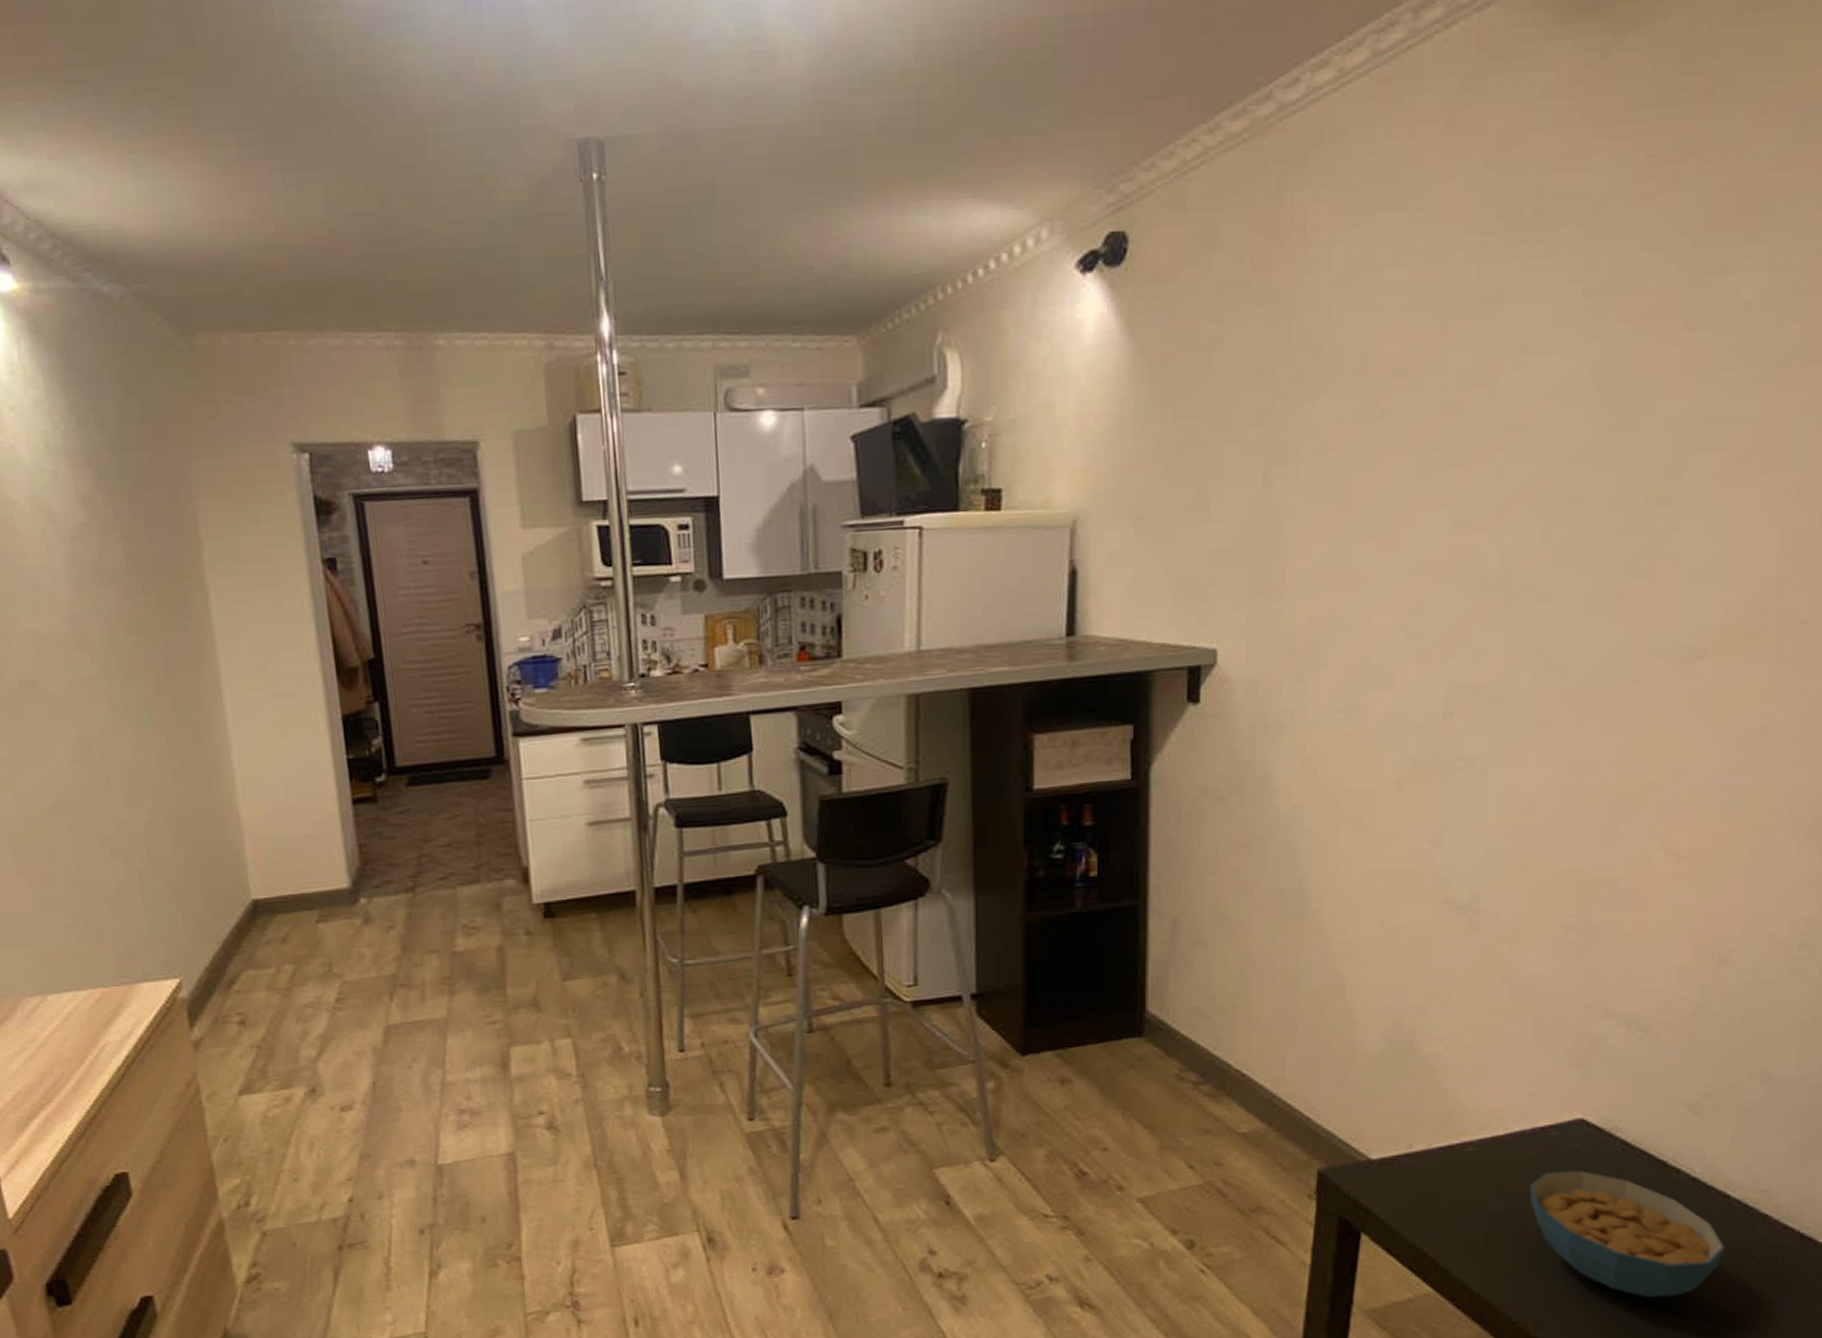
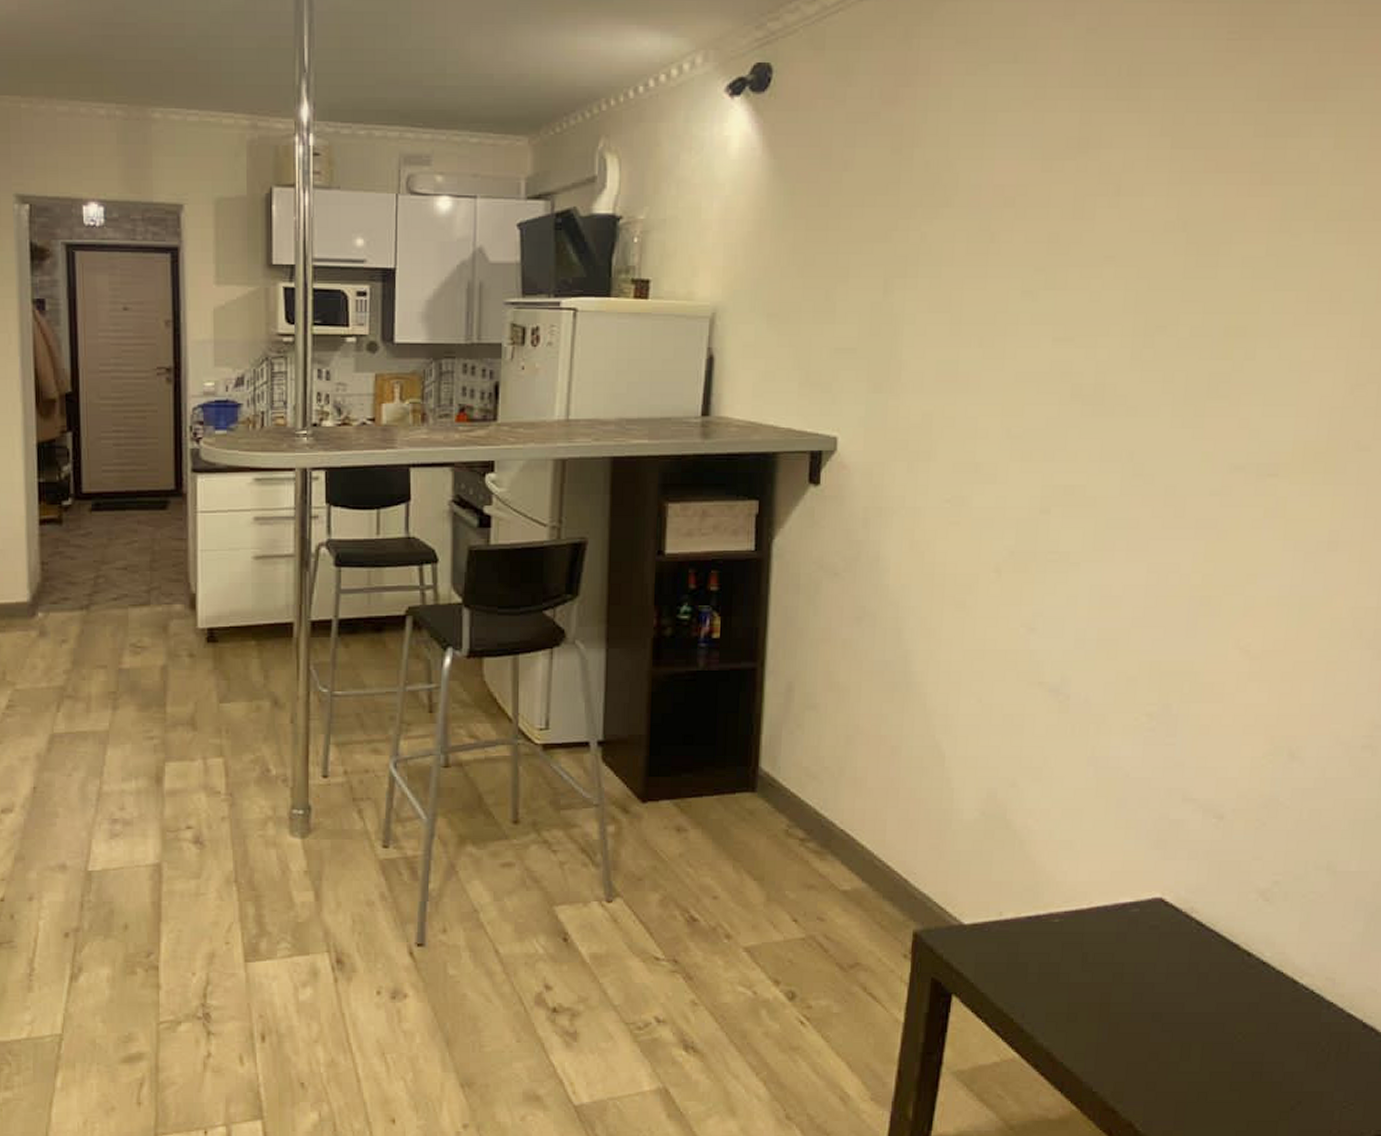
cereal bowl: present [1529,1170,1726,1298] -> none [1110,947,1293,1077]

